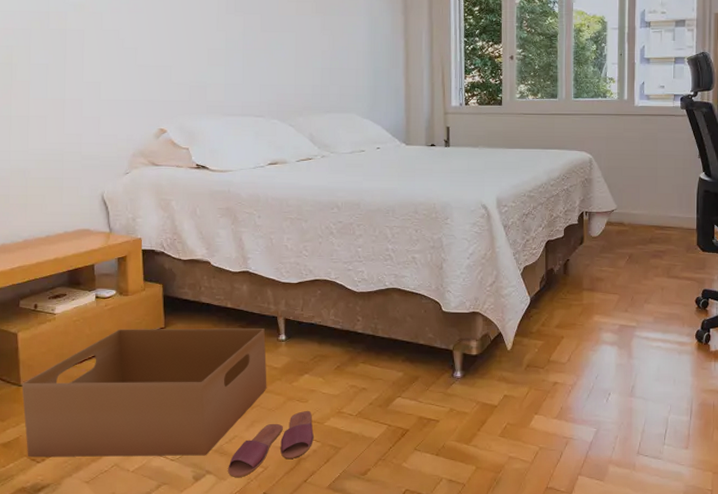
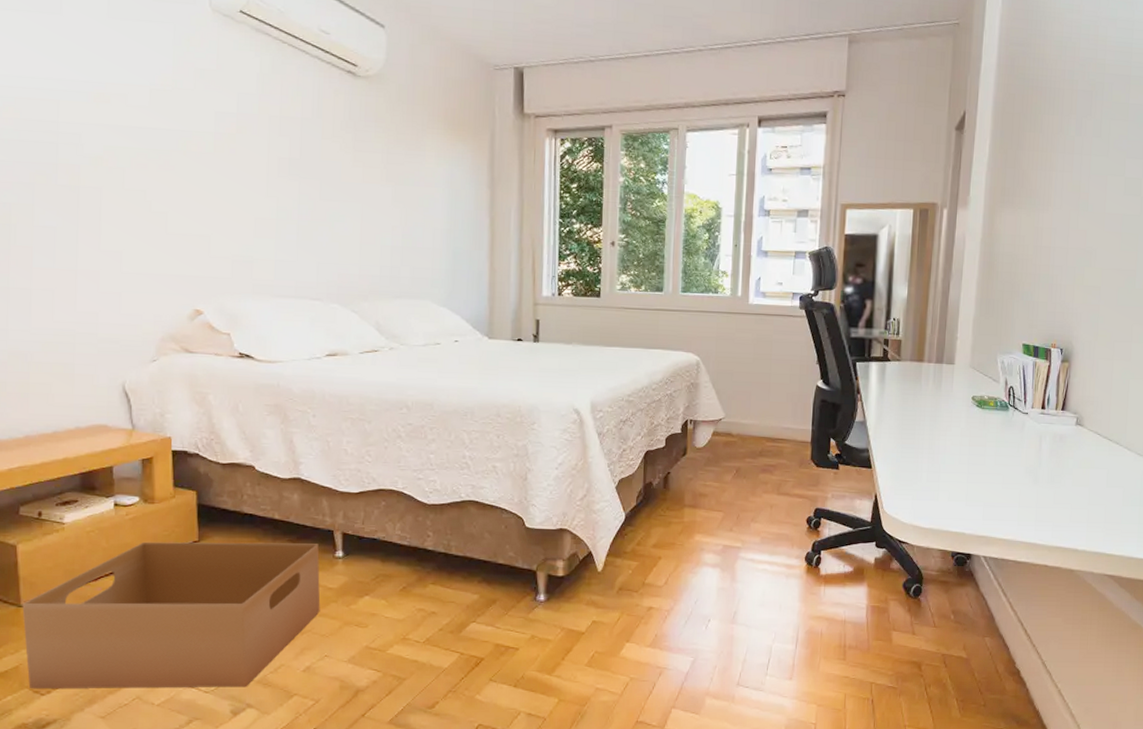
slippers: present [228,410,314,478] -> none [272,636,374,712]

